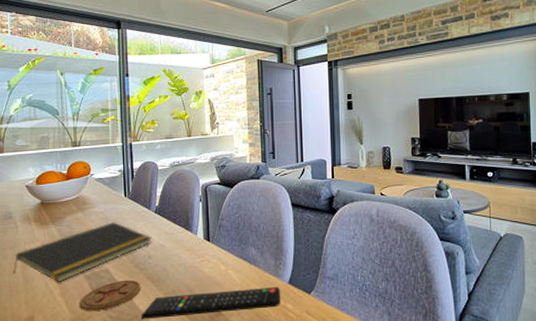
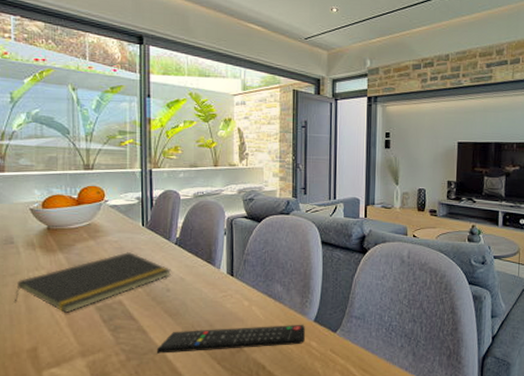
coaster: present [80,279,141,312] -> none [89,312,158,345]

